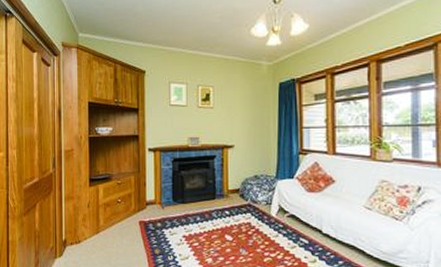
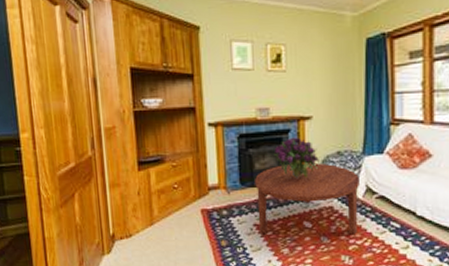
coffee table: none [185,184,273,249] -> present [255,163,359,235]
bouquet: none [201,162,239,197] -> present [274,137,319,178]

